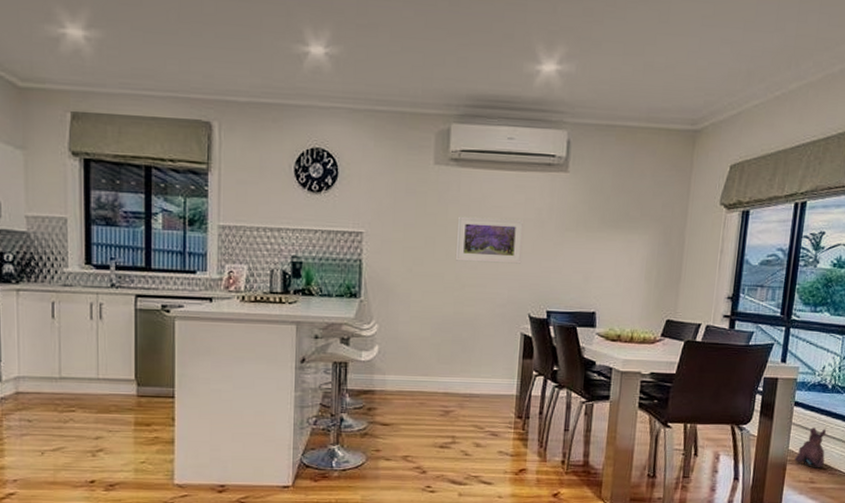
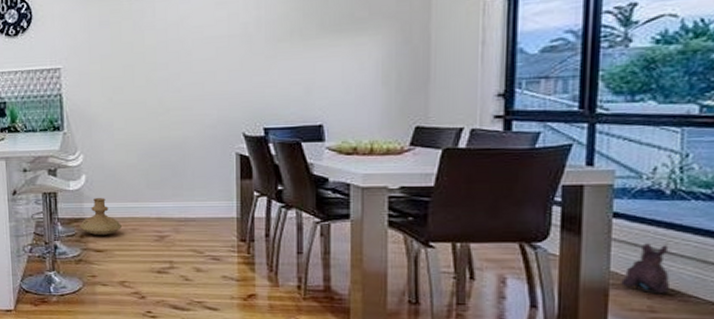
vase: none [368,370,410,409] -> present [80,198,122,236]
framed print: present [455,216,523,264] -> none [155,36,230,86]

